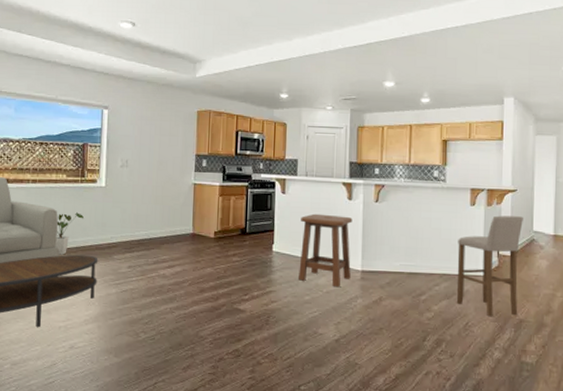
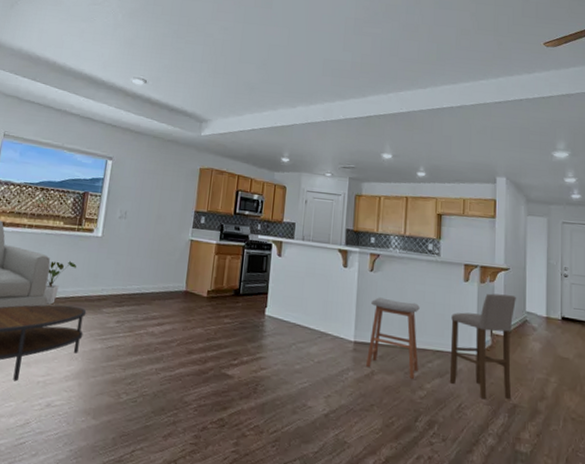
stool: present [299,213,353,288] -> none [290,278,347,358]
stool: none [374,227,426,302] -> present [366,297,420,379]

